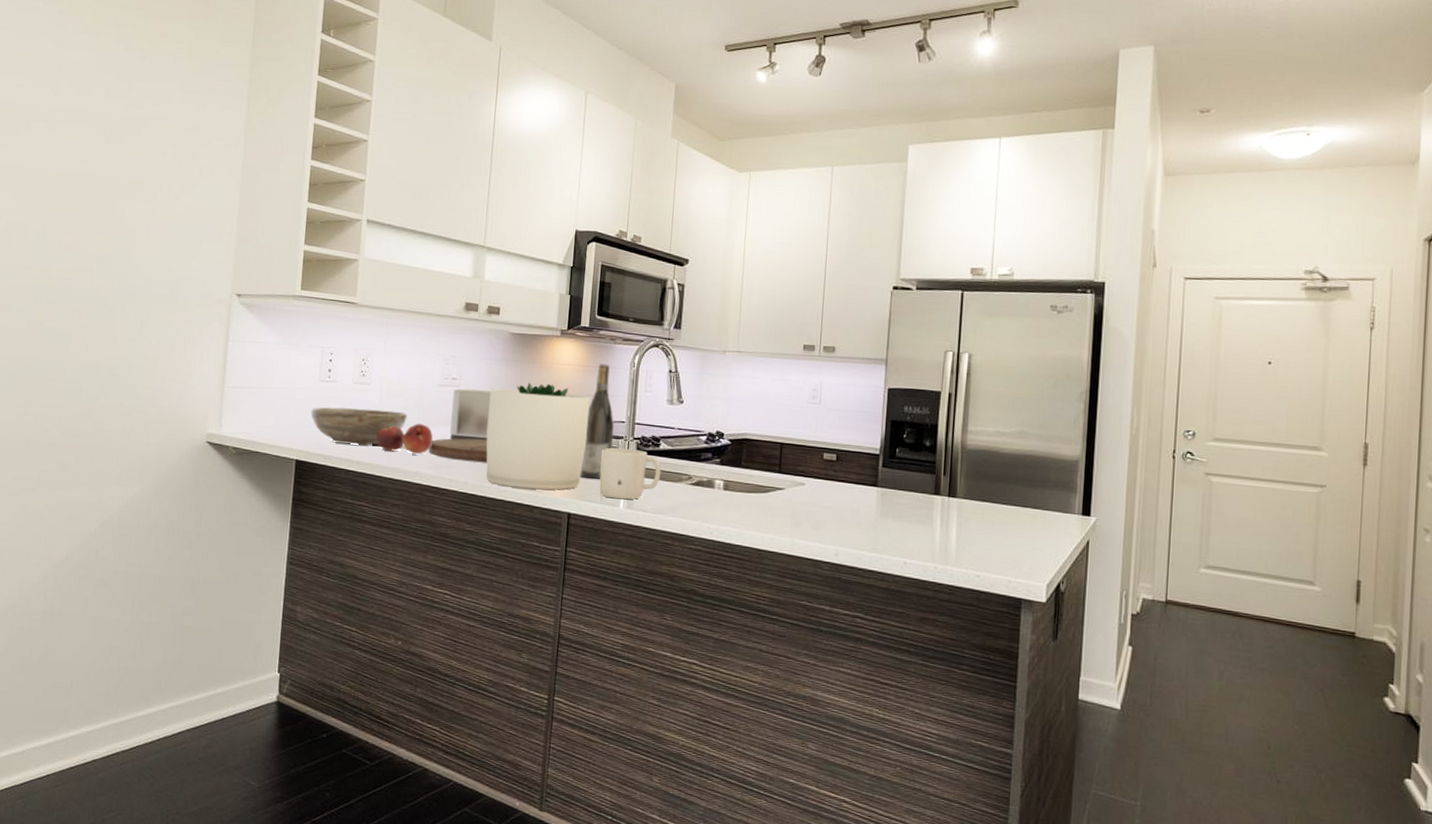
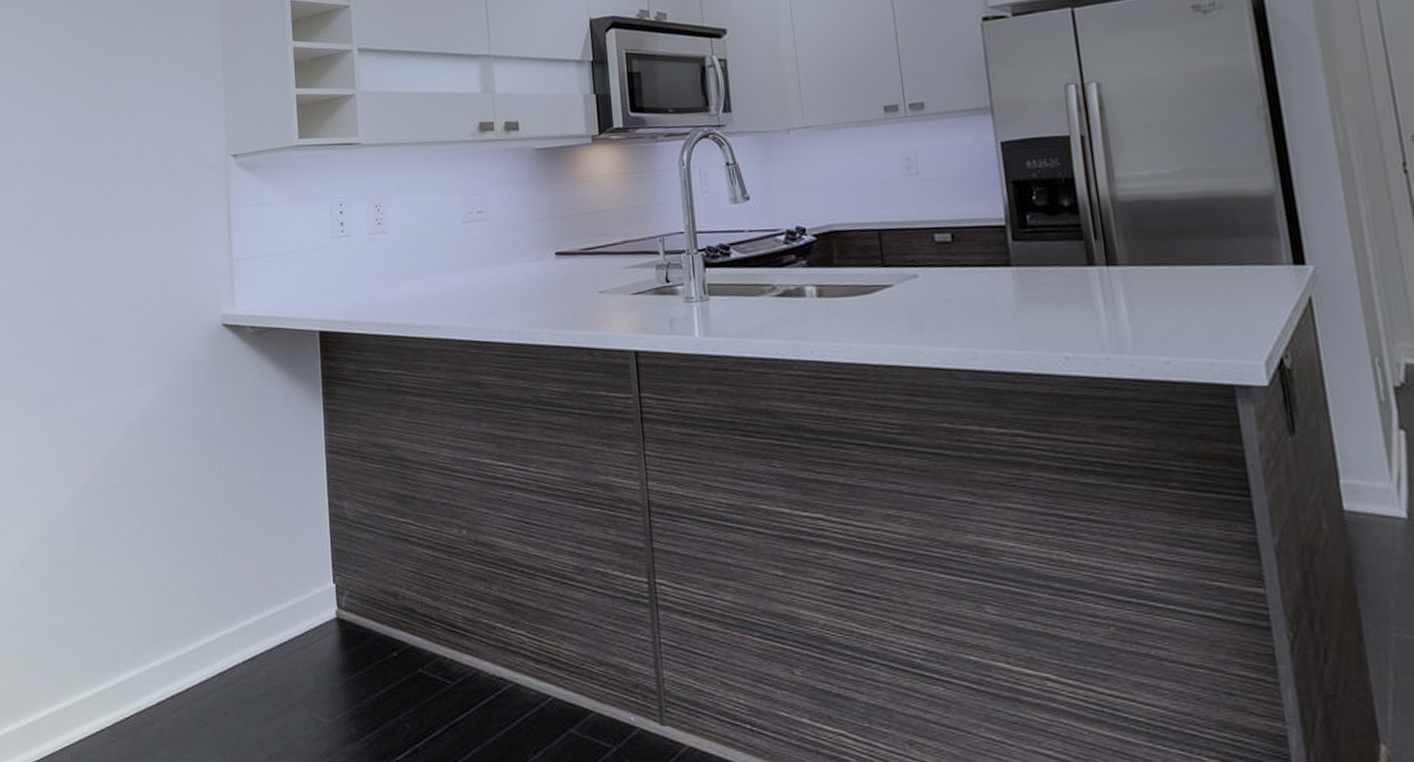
bowl: present [310,407,407,445] -> none [328,259,434,306]
fruit: present [376,425,405,451] -> none [403,276,435,307]
fruit: present [402,424,433,455] -> none [431,270,467,306]
cutting board: present [428,438,488,463] -> none [463,276,532,307]
toaster: present [449,388,491,440] -> none [481,219,528,283]
planter: present [486,382,591,490] -> none [522,201,643,330]
wine bottle: present [580,364,615,479] -> none [638,167,675,306]
mug: present [599,447,661,500] -> none [661,263,738,327]

